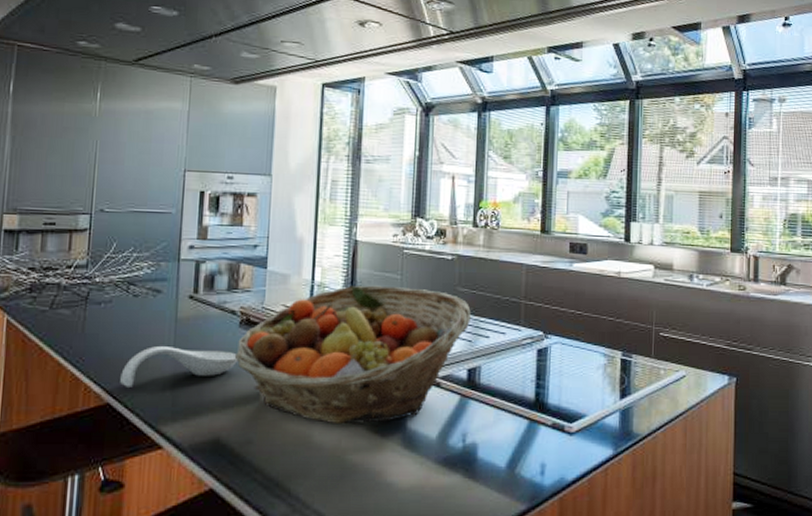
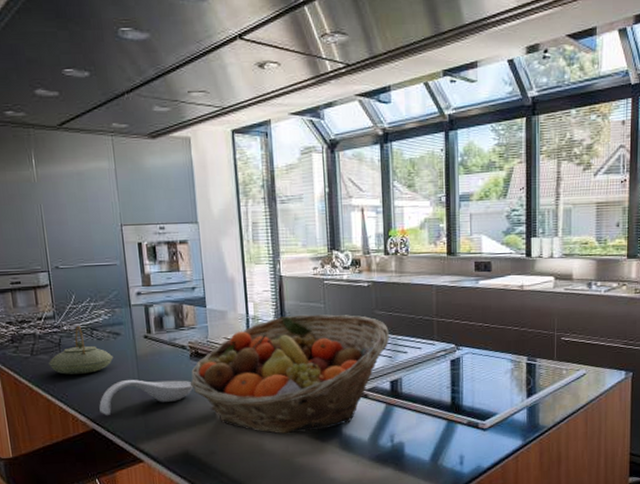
teapot: none [69,277,149,335] -> present [49,325,114,375]

